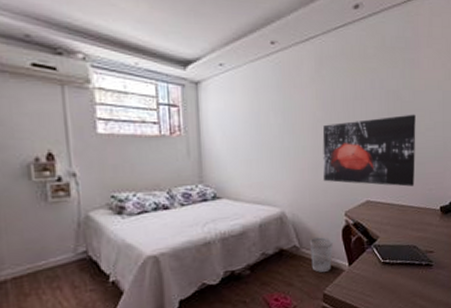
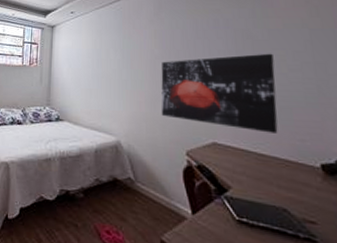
wastebasket: present [309,237,333,273] -> none [145,173,172,216]

